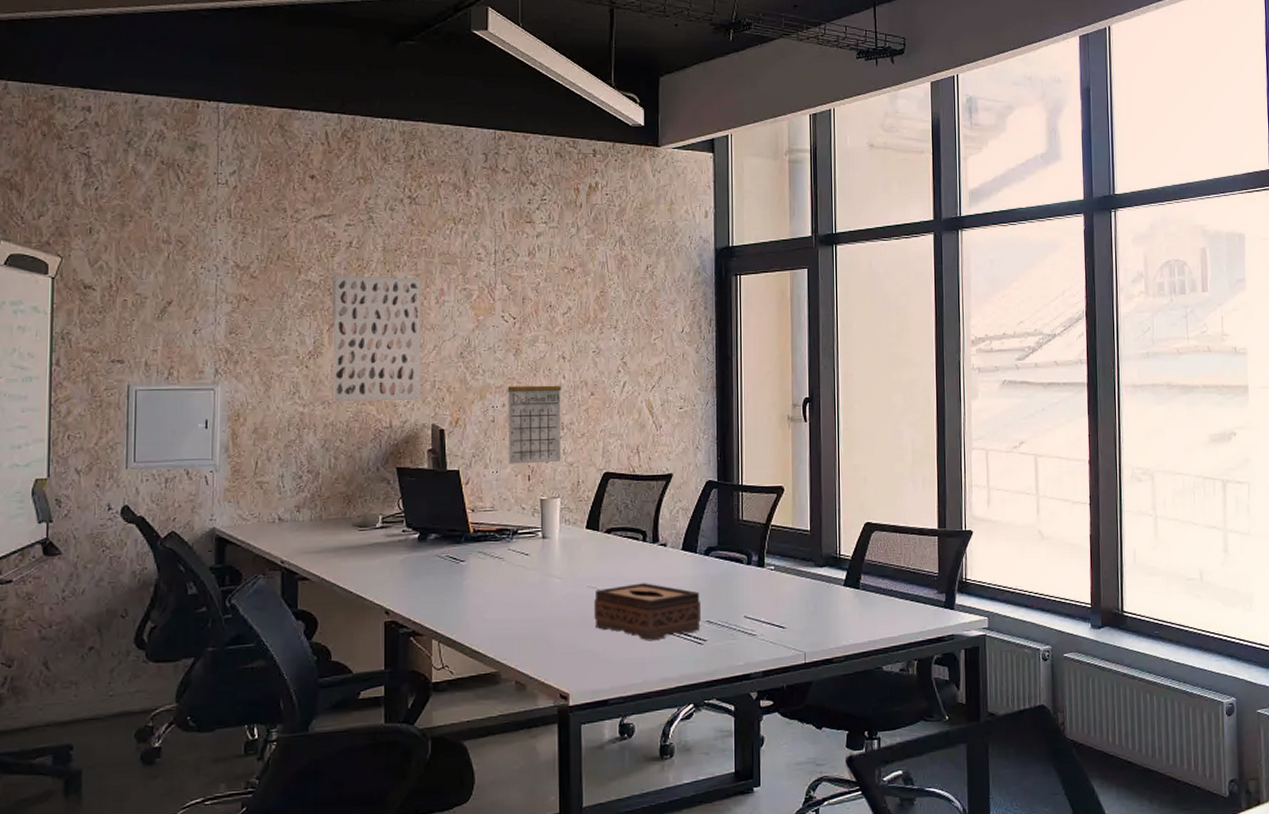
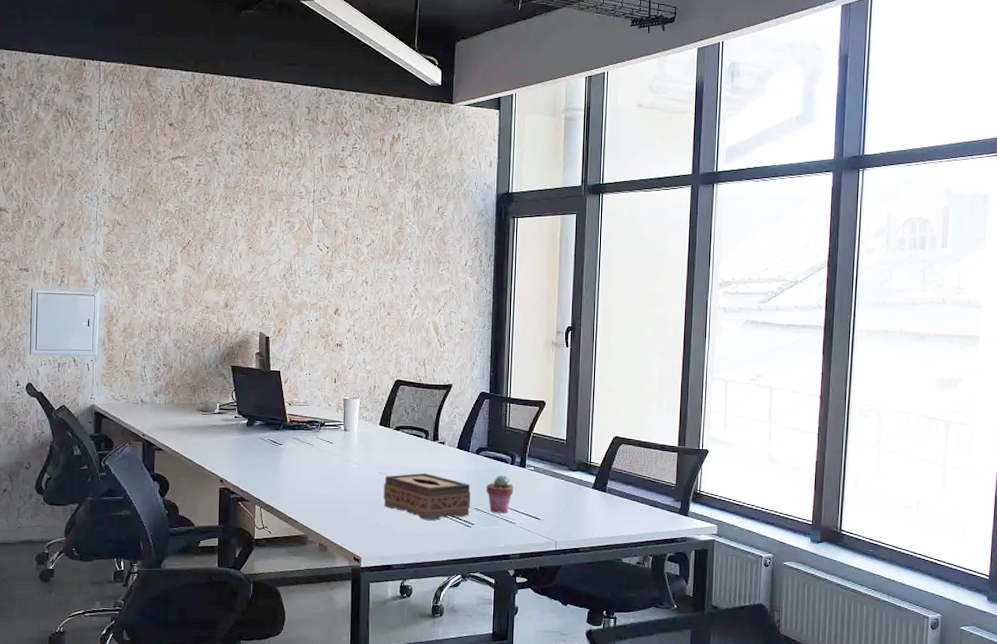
wall art: present [332,275,422,403] -> none [183,207,255,313]
calendar: present [507,369,561,464] -> none [319,291,364,369]
potted succulent: none [719,578,752,625] -> present [486,475,514,513]

